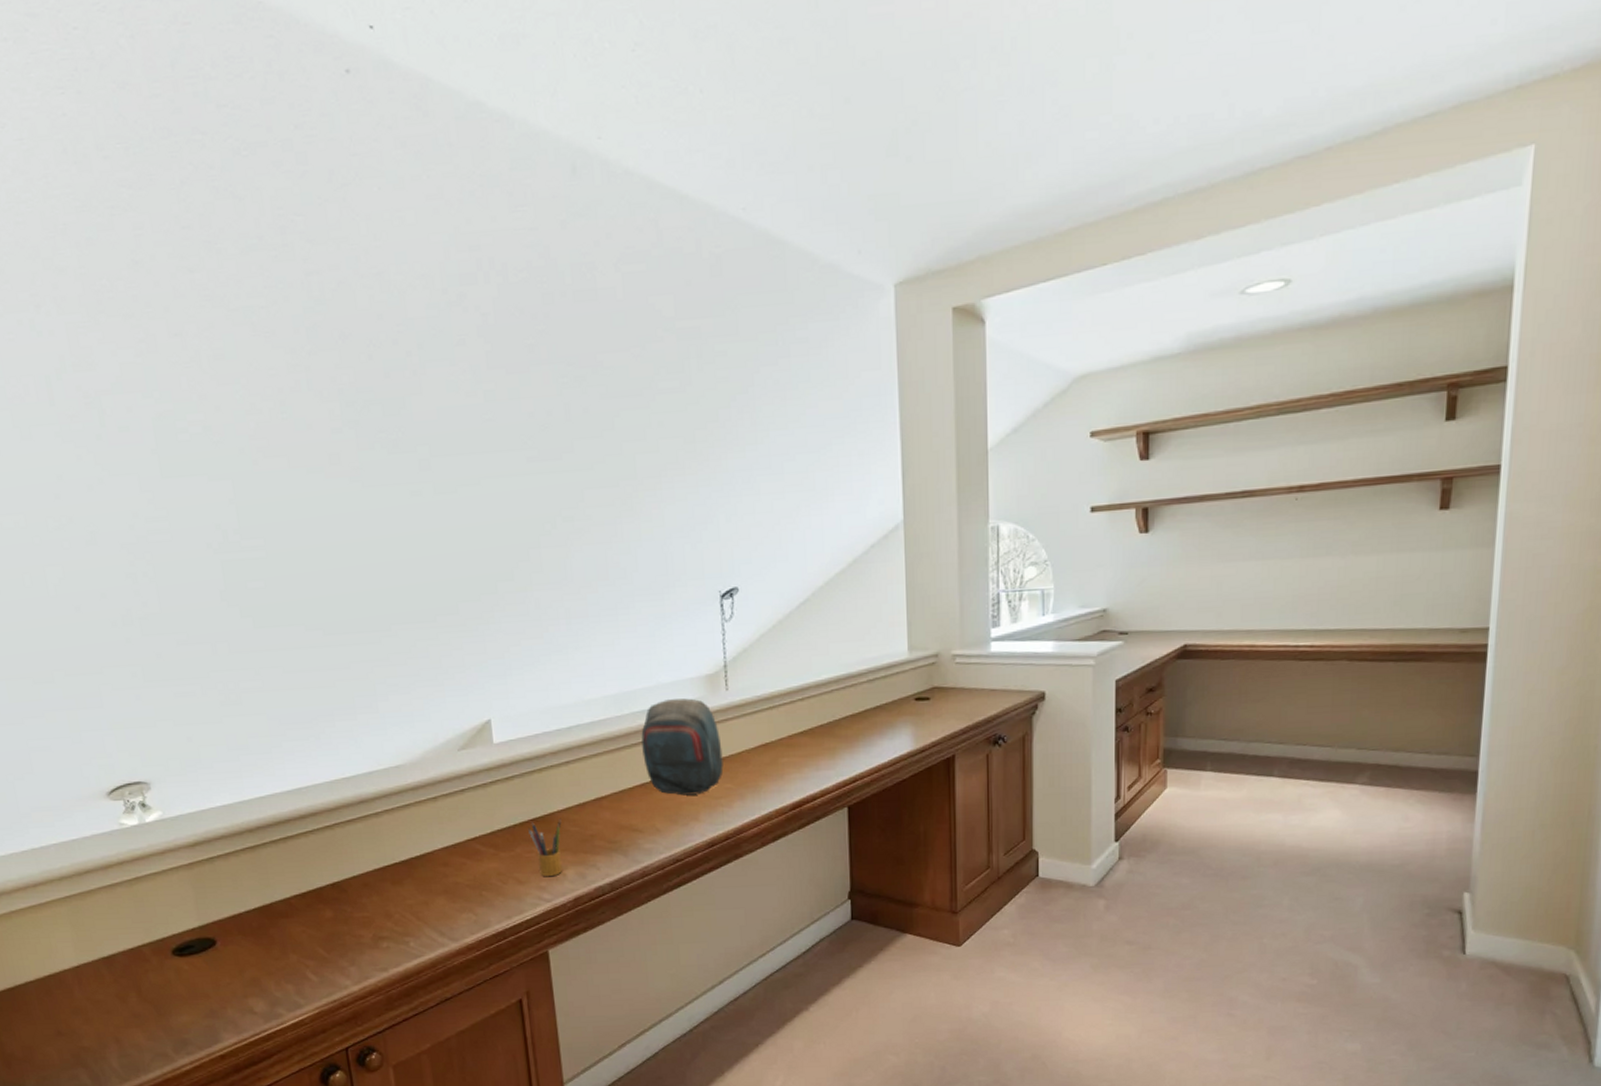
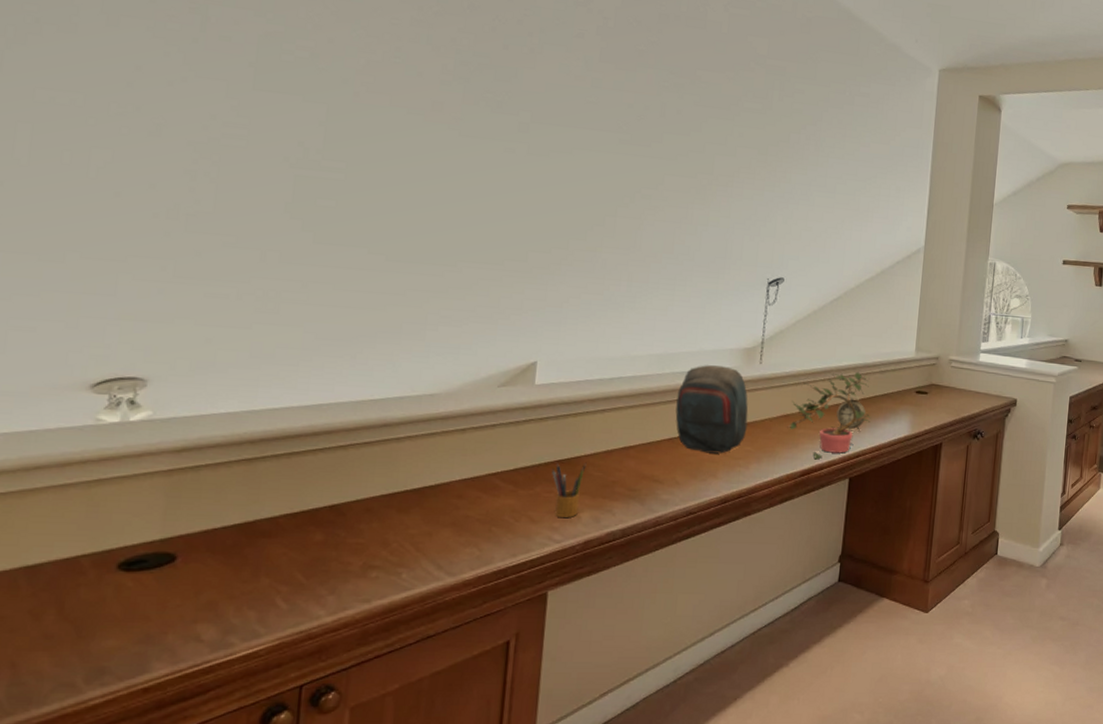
potted plant: none [767,684,864,790] -> present [786,372,871,460]
alarm clock: none [822,702,858,753] -> present [836,386,867,432]

